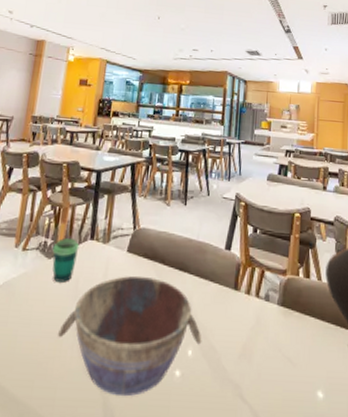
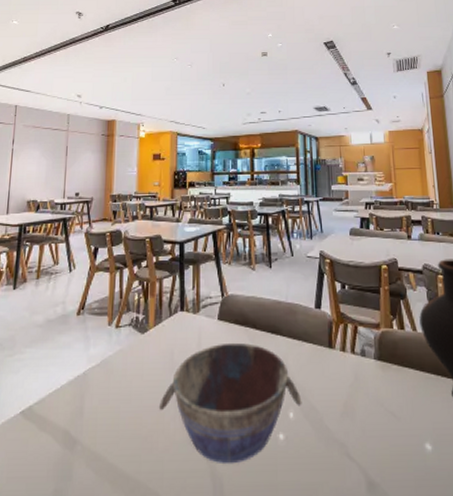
cup: present [52,237,80,282] -> none [145,311,171,356]

